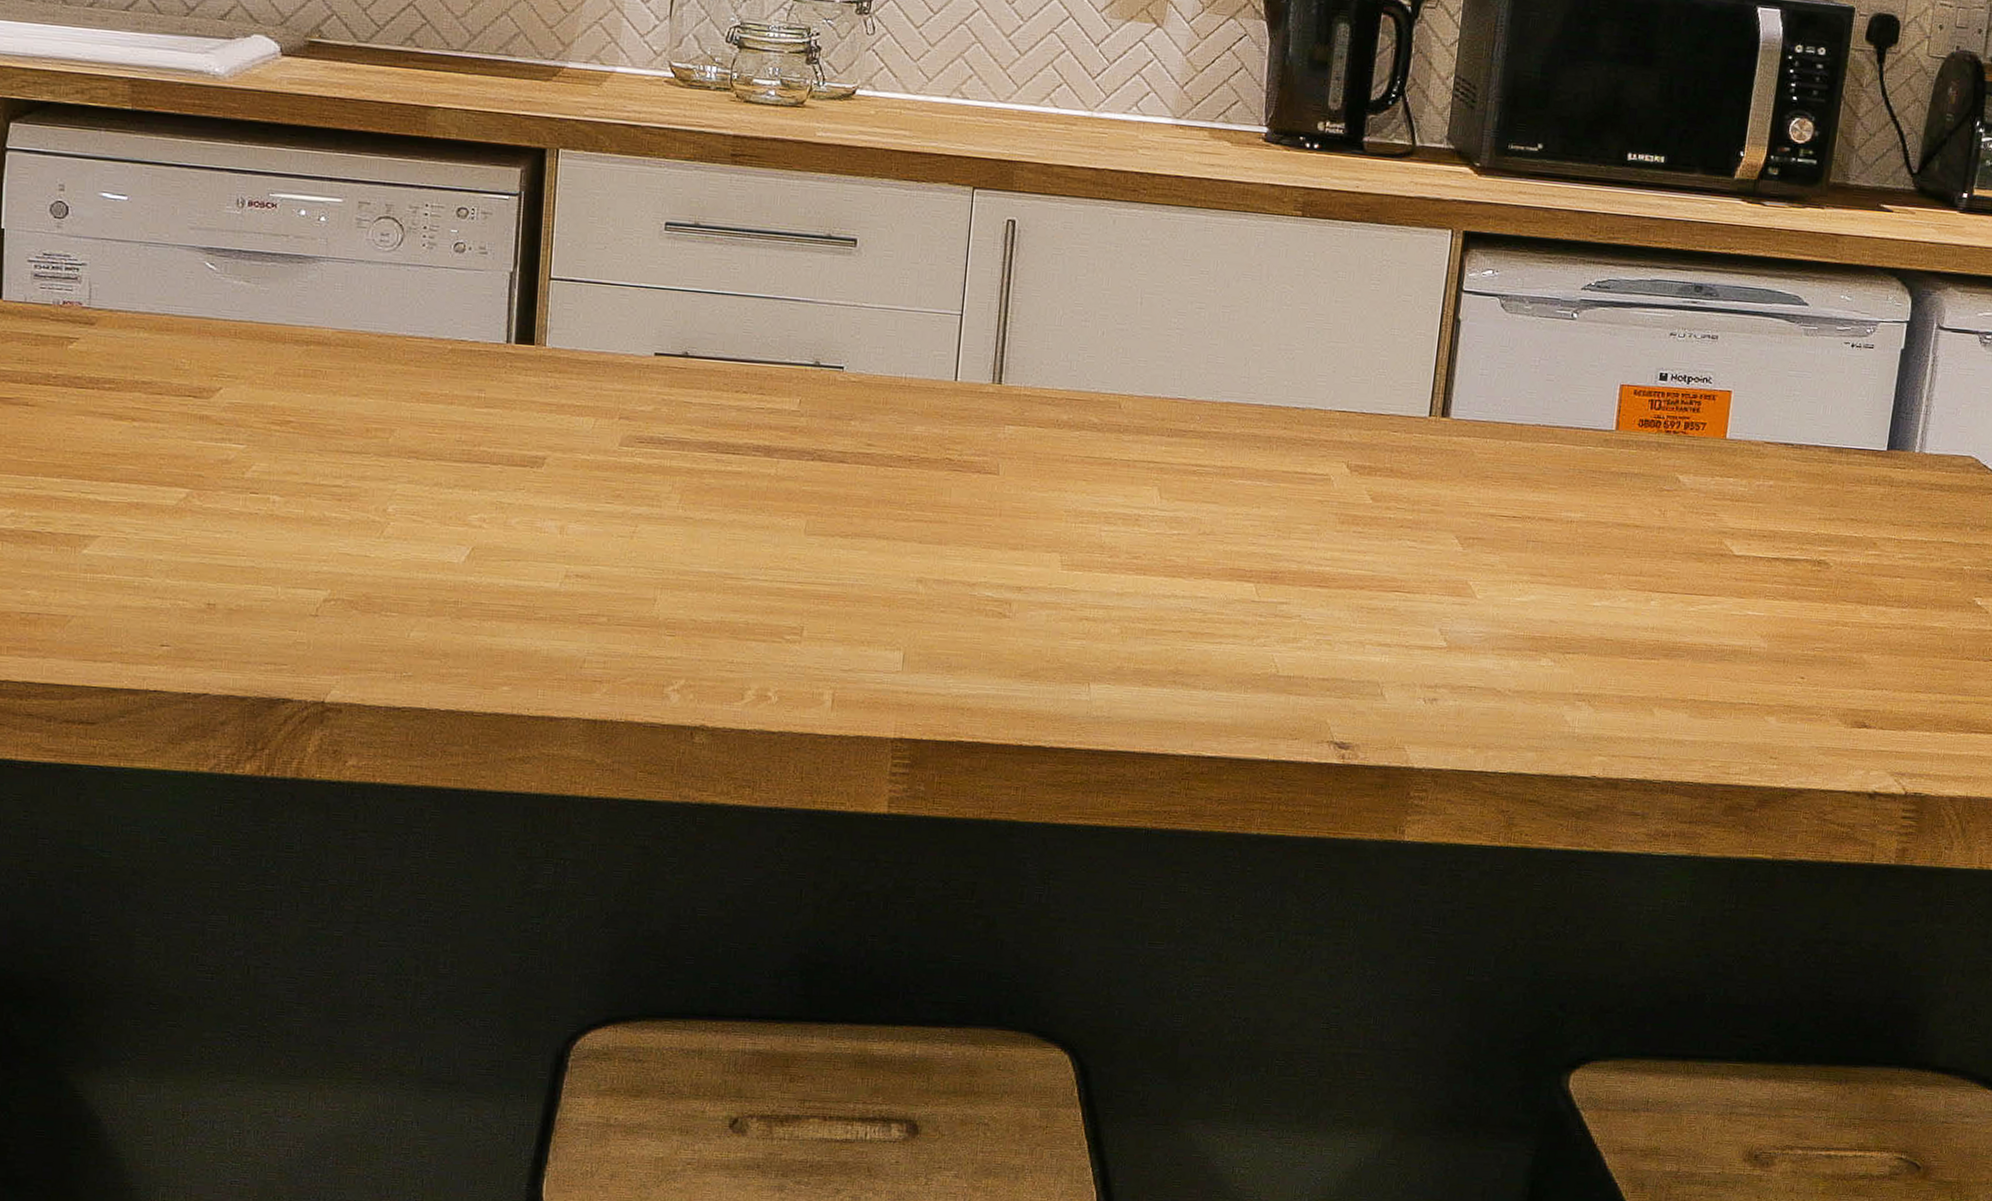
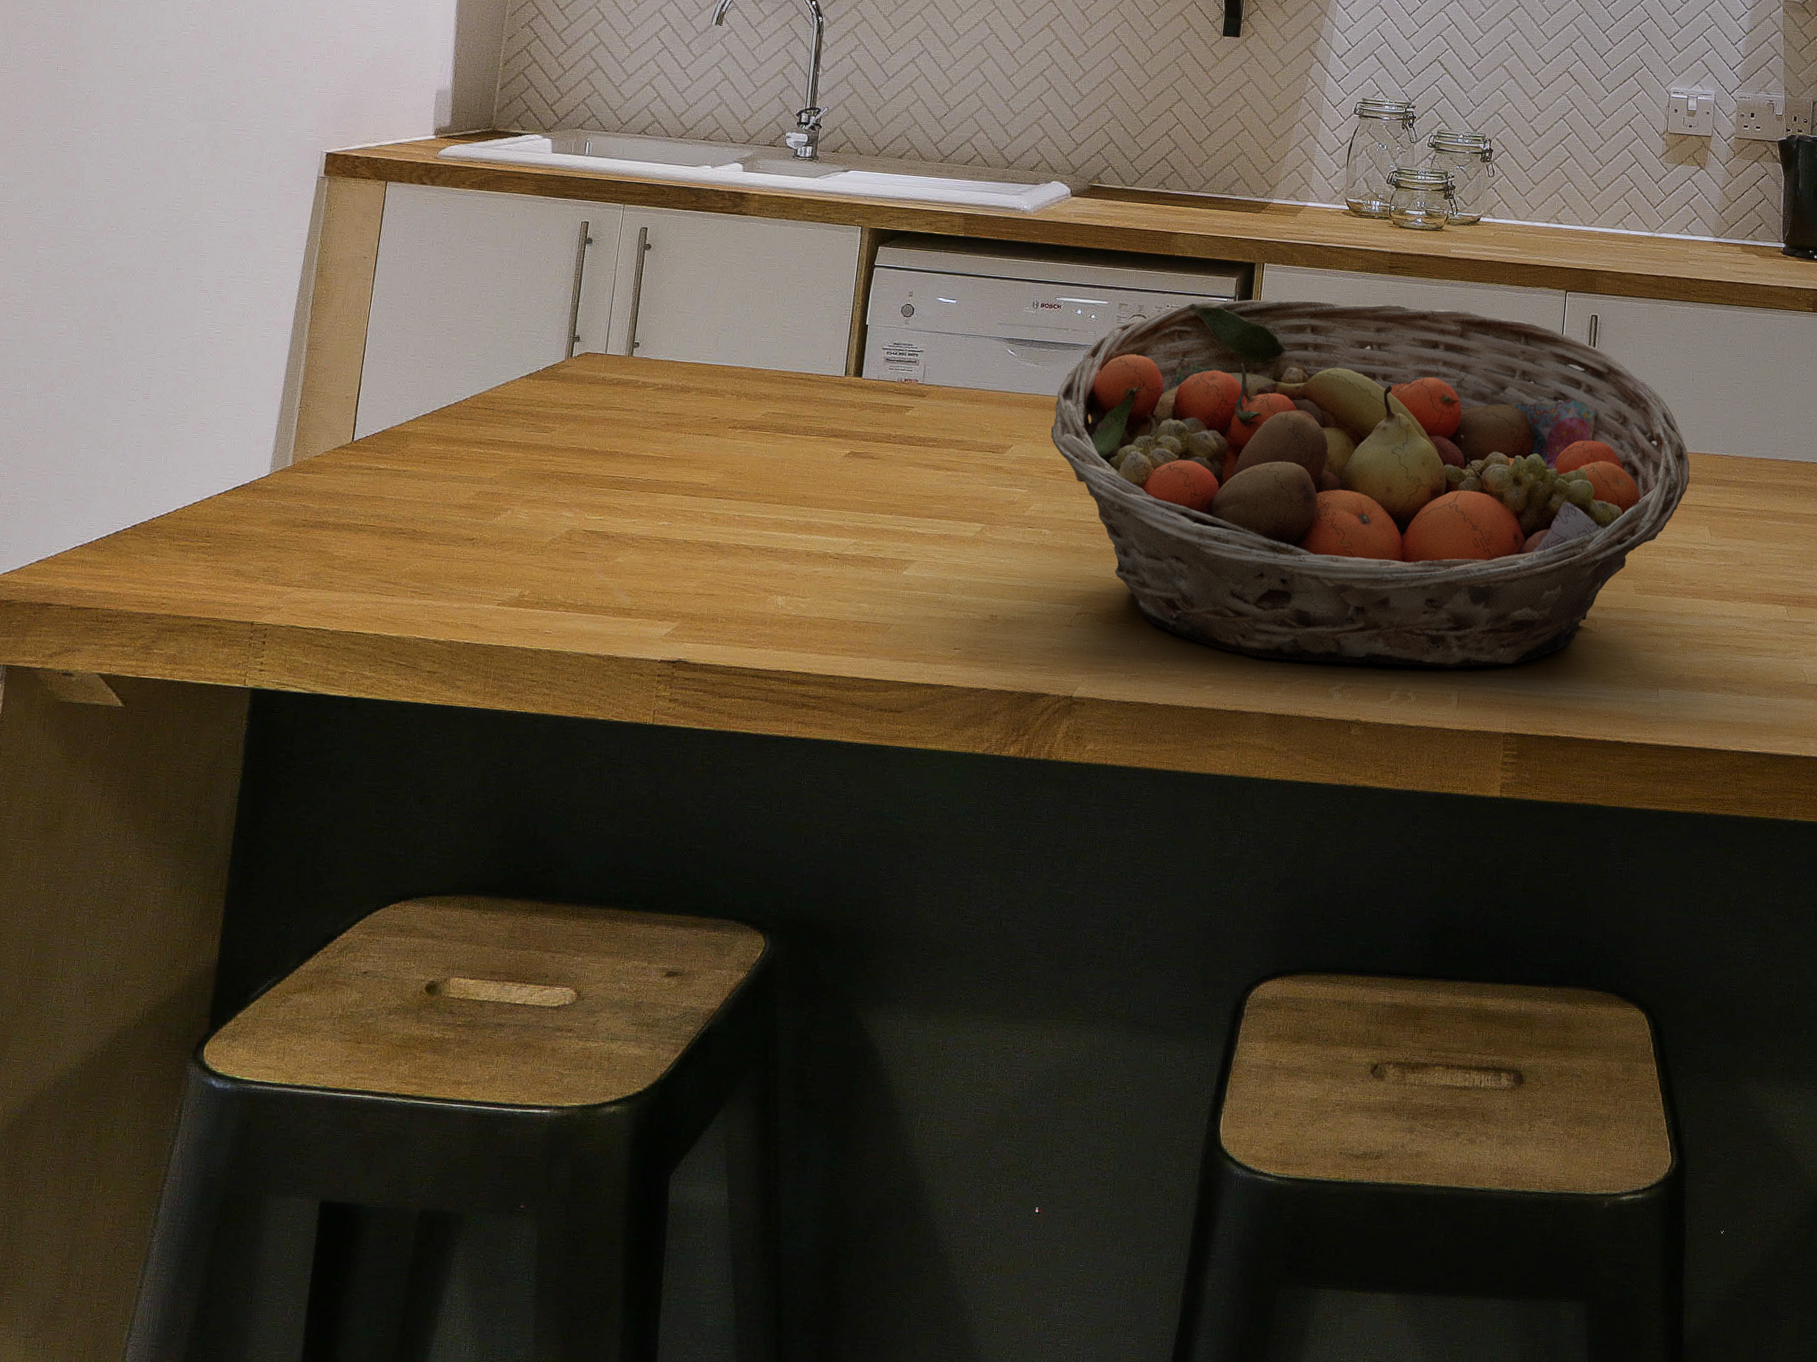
fruit basket: none [273,197,1135,662] -> present [1051,299,1690,668]

